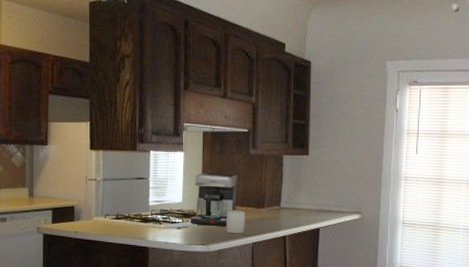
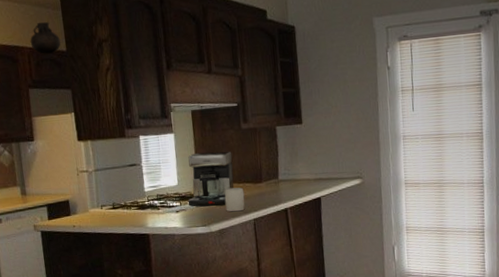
vase: none [55,32,85,63] -> present [30,22,61,54]

